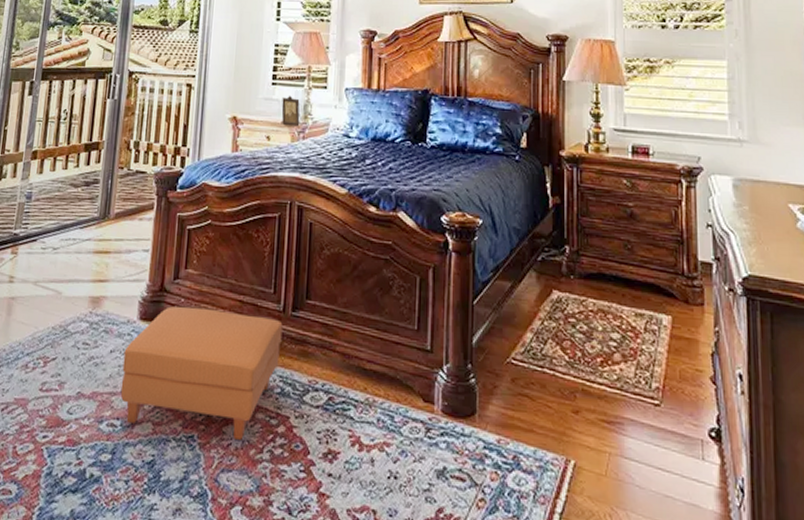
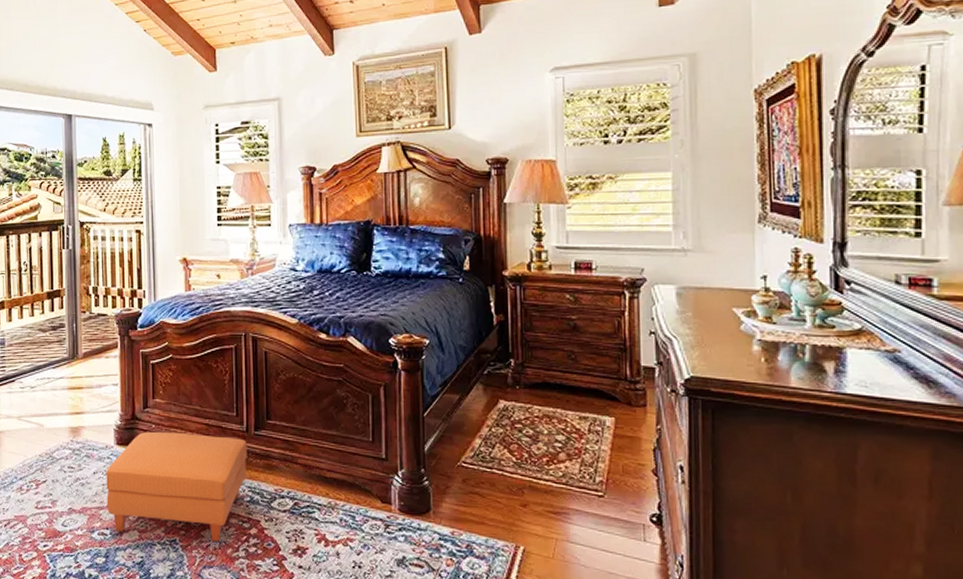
photo frame: present [281,95,304,127] -> none [228,234,251,264]

